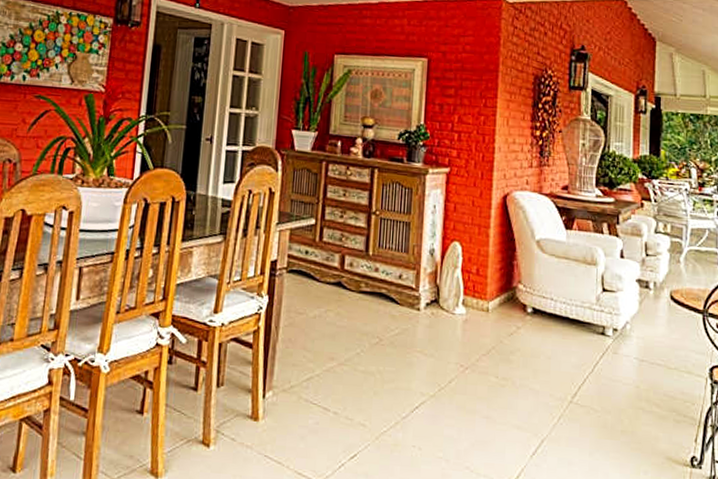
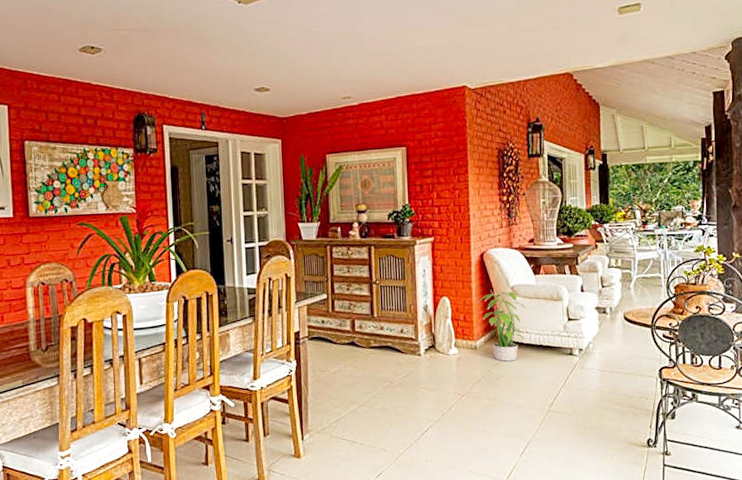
potted plant: none [494,241,553,333] -> present [477,290,527,362]

